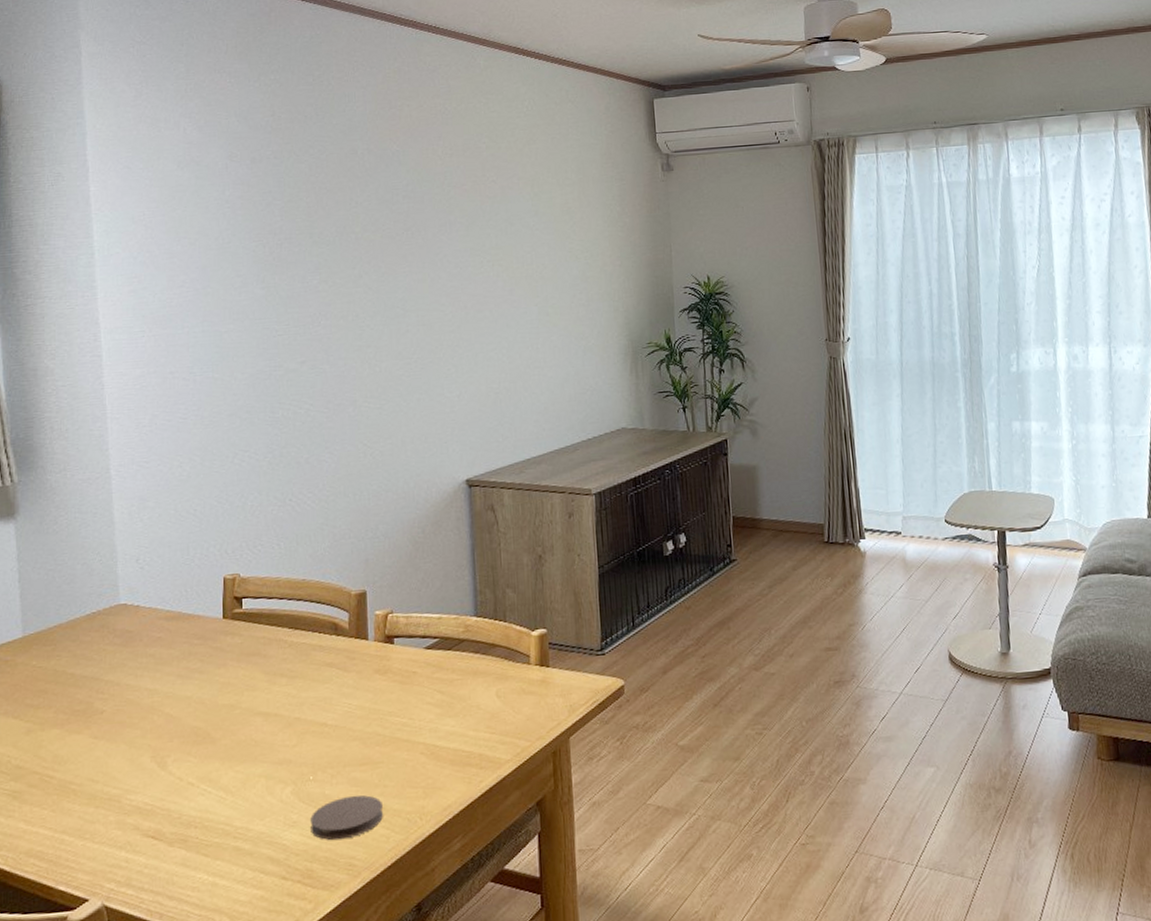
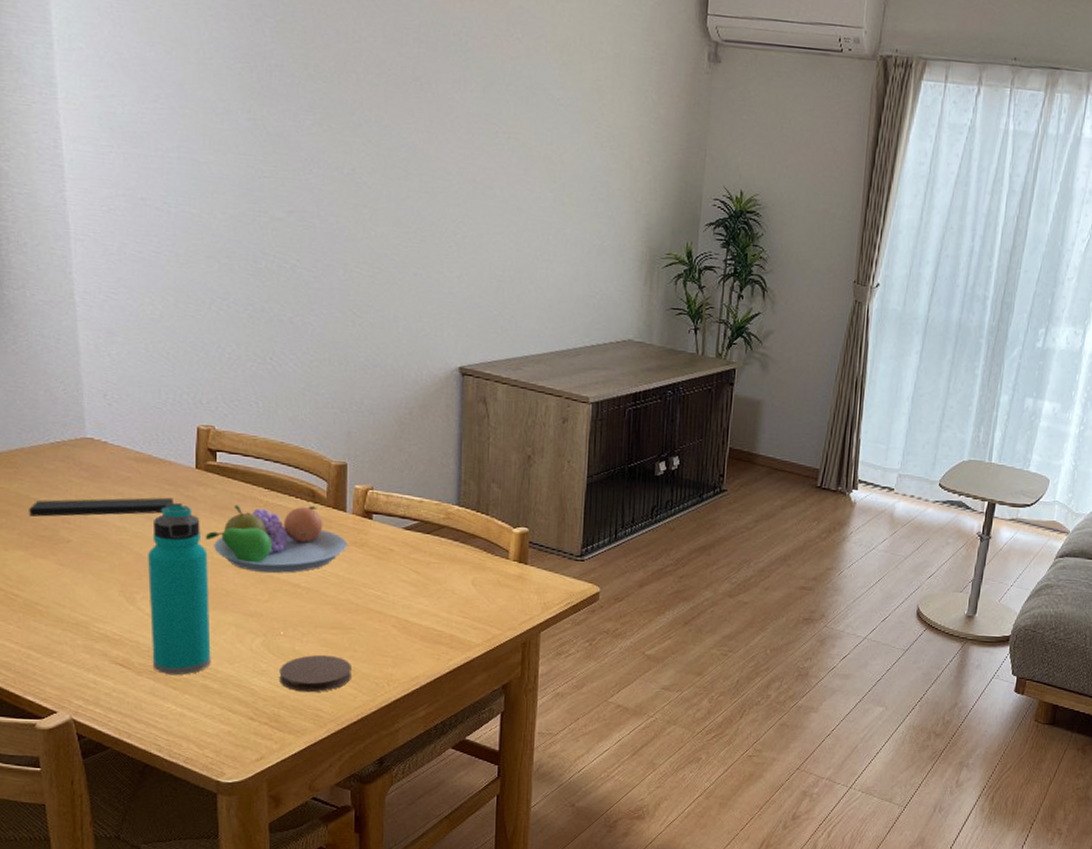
notepad: none [65,651,202,692] -> present [29,497,173,517]
water bottle: none [179,655,242,841] -> present [148,502,211,675]
fruit bowl: none [233,639,372,716] -> present [205,504,348,573]

